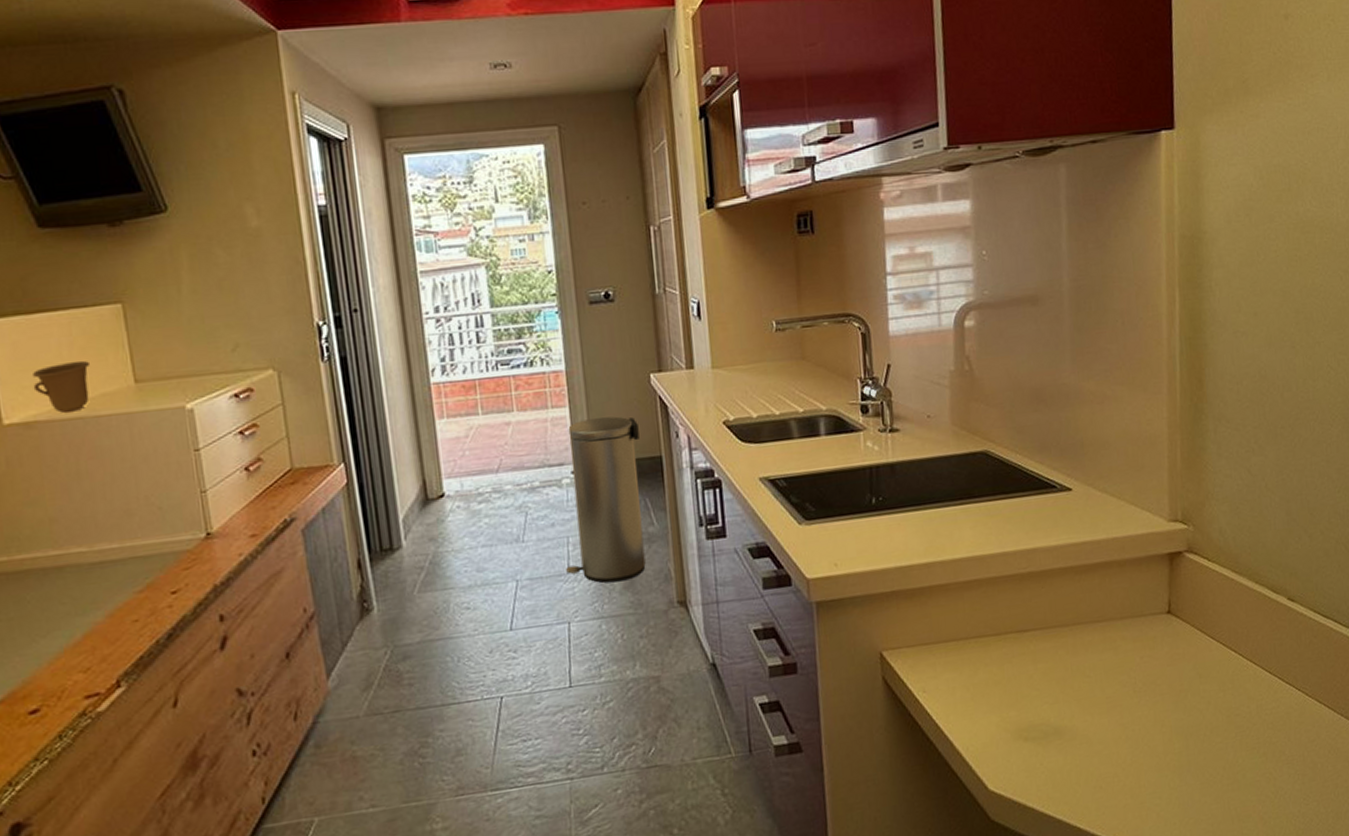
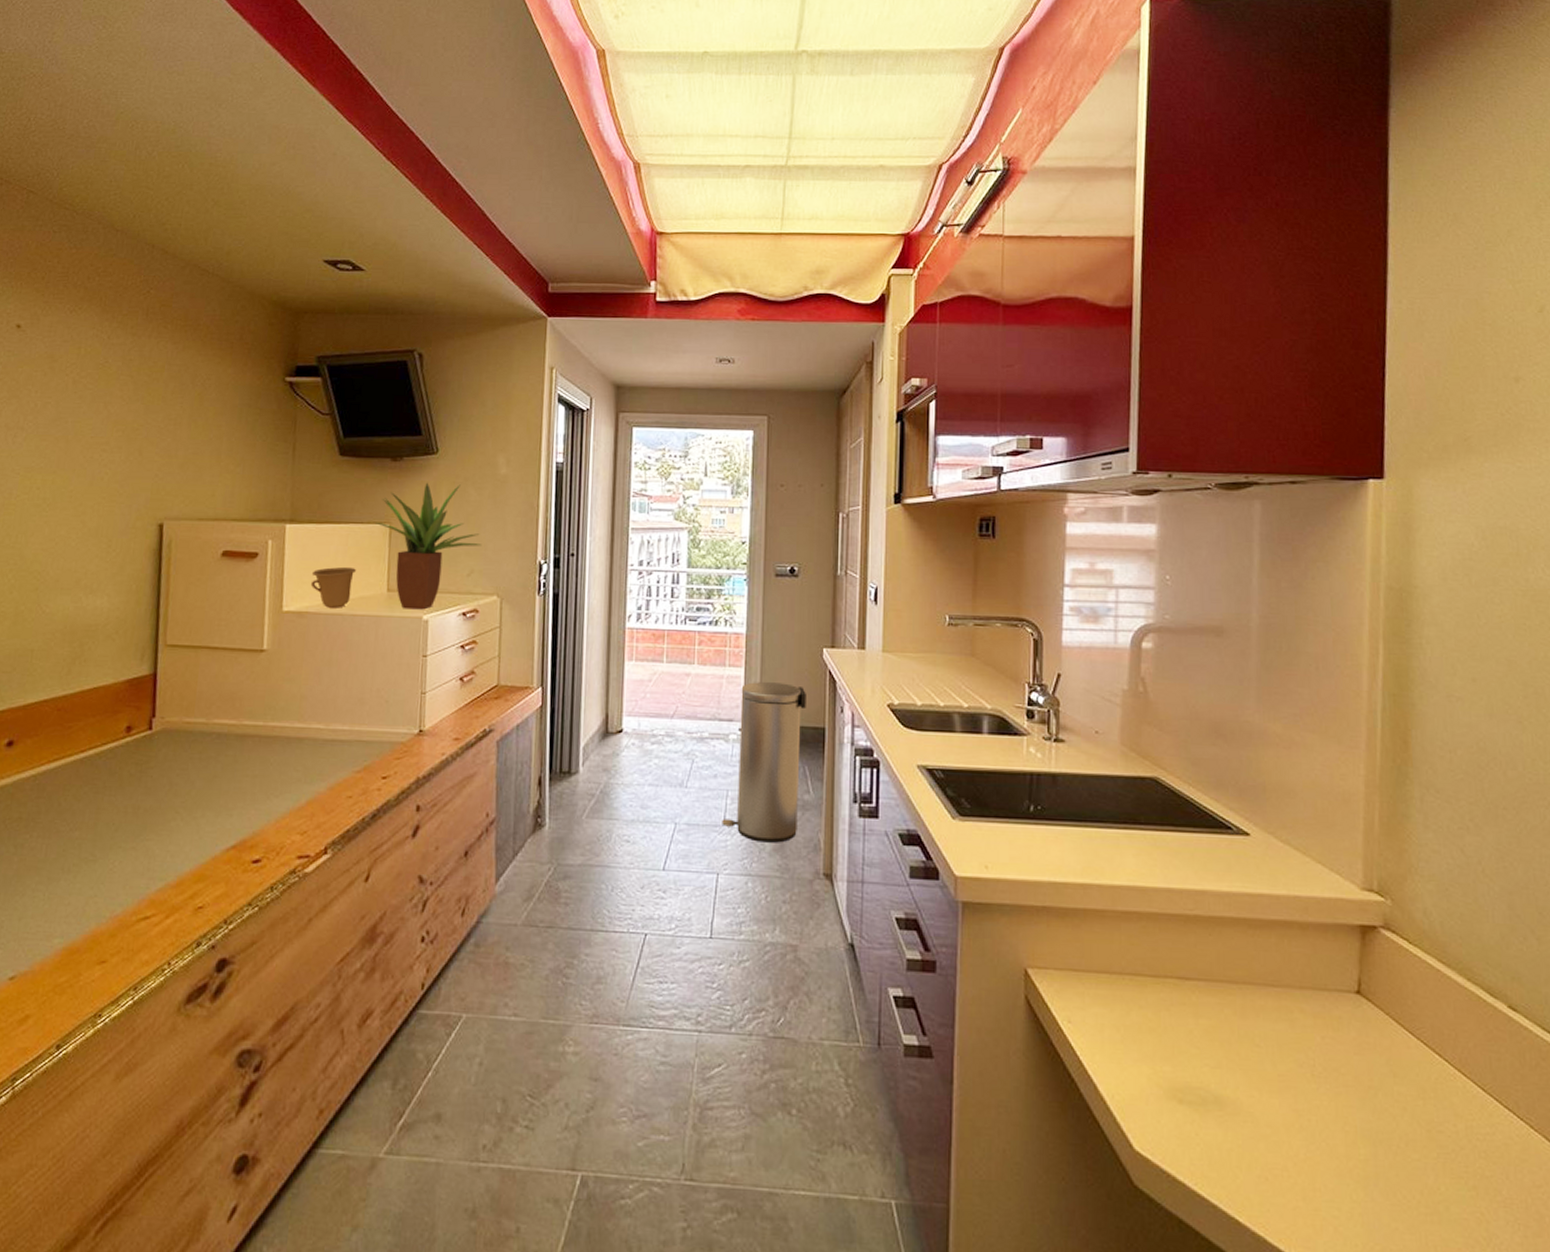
potted plant: none [103,245,244,401] -> present [375,482,482,610]

